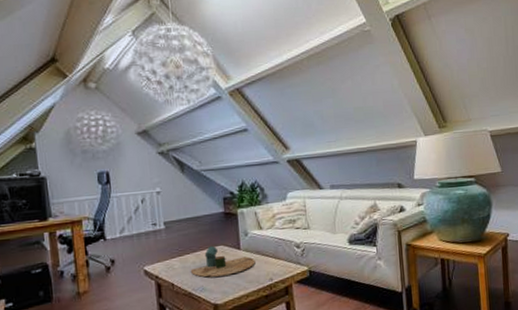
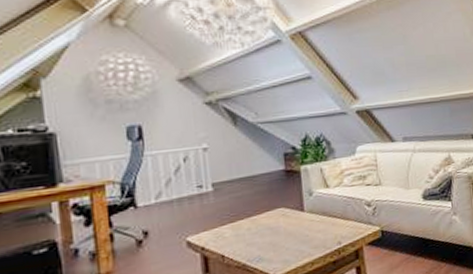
decorative tray: present [190,245,255,278] -> none [244,208,321,245]

